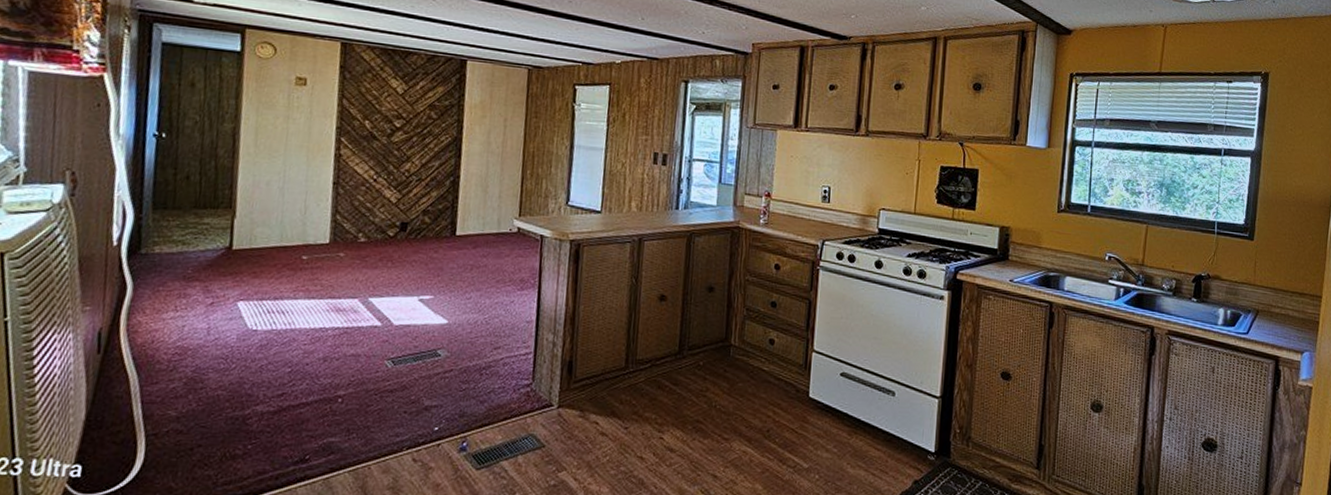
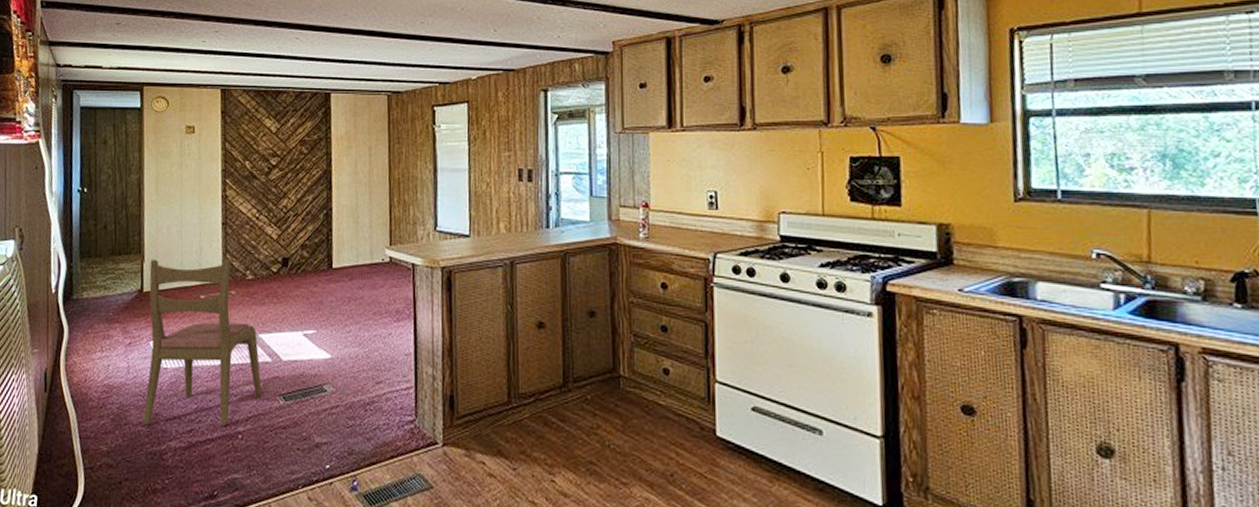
dining chair: none [224,215,369,390] -> present [143,259,262,426]

